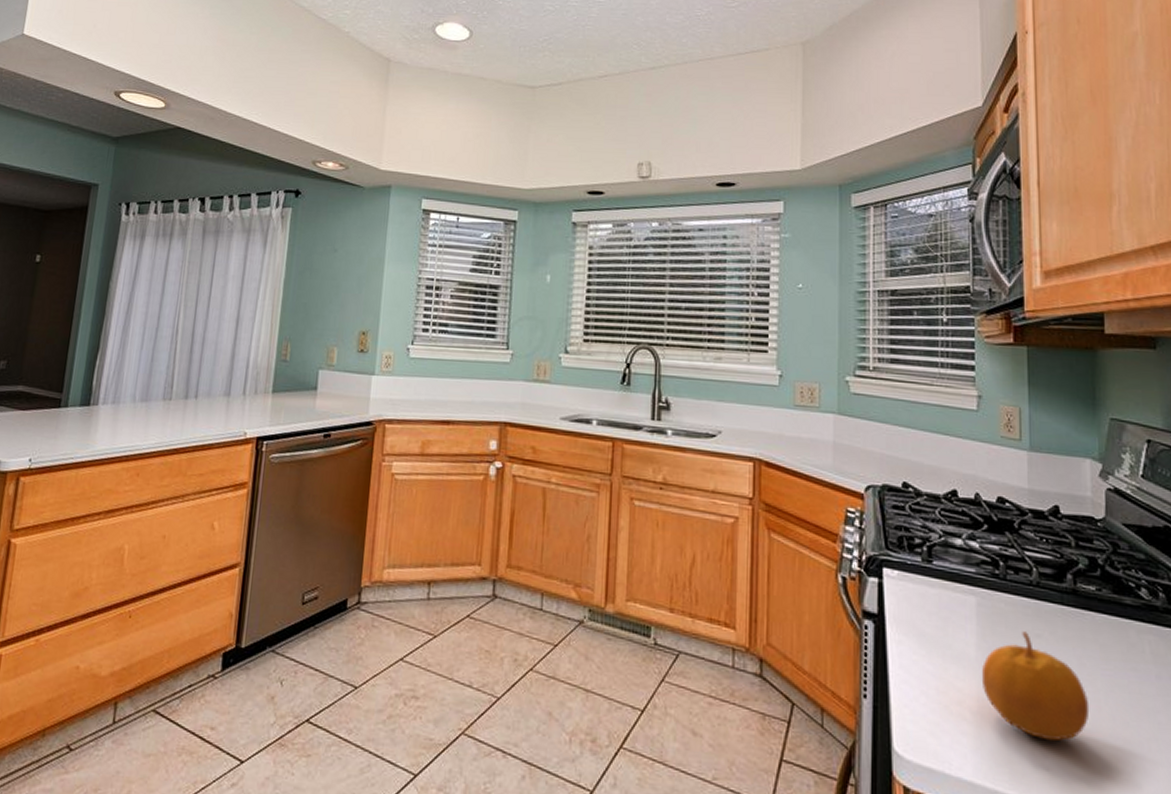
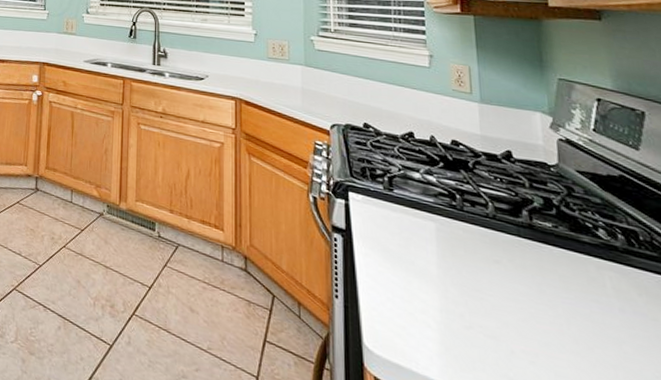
fruit: present [981,631,1090,742] -> none [443,256,552,357]

